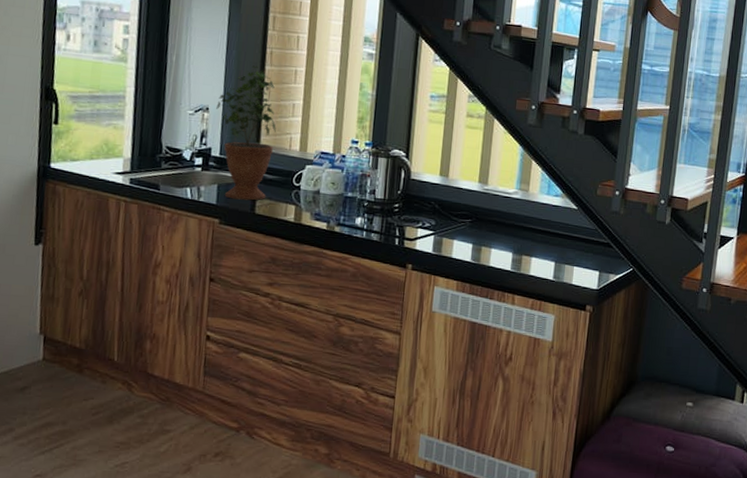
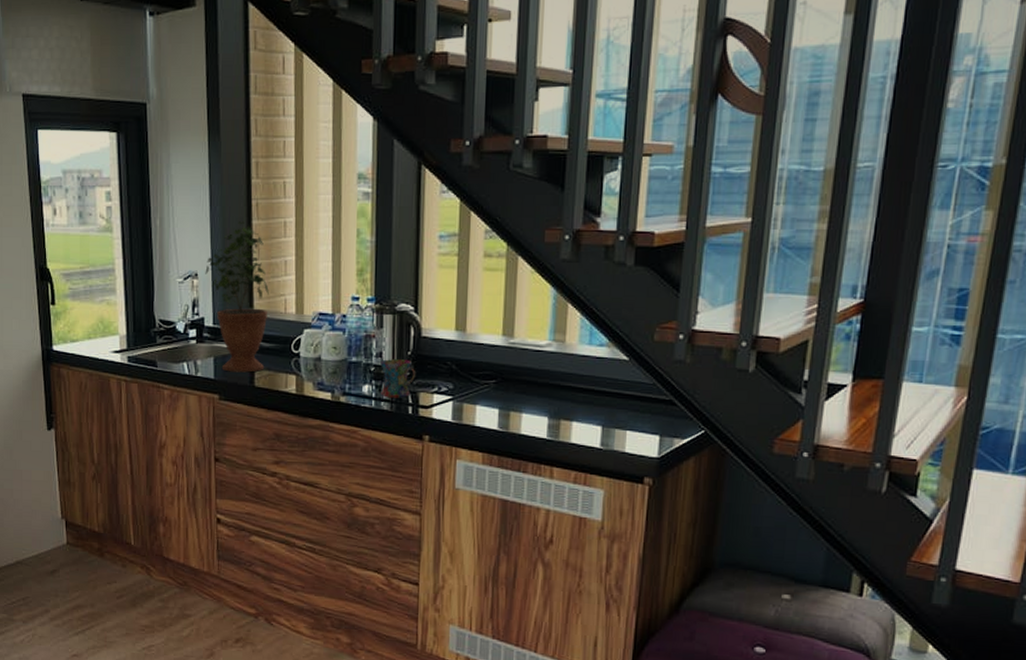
mug: none [372,196,404,231] -> present [380,359,417,398]

